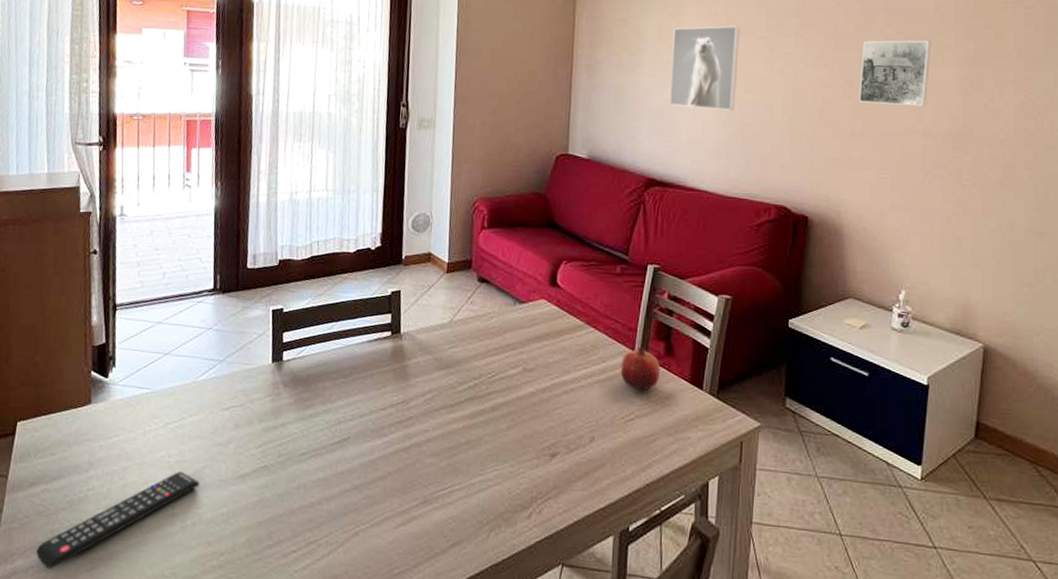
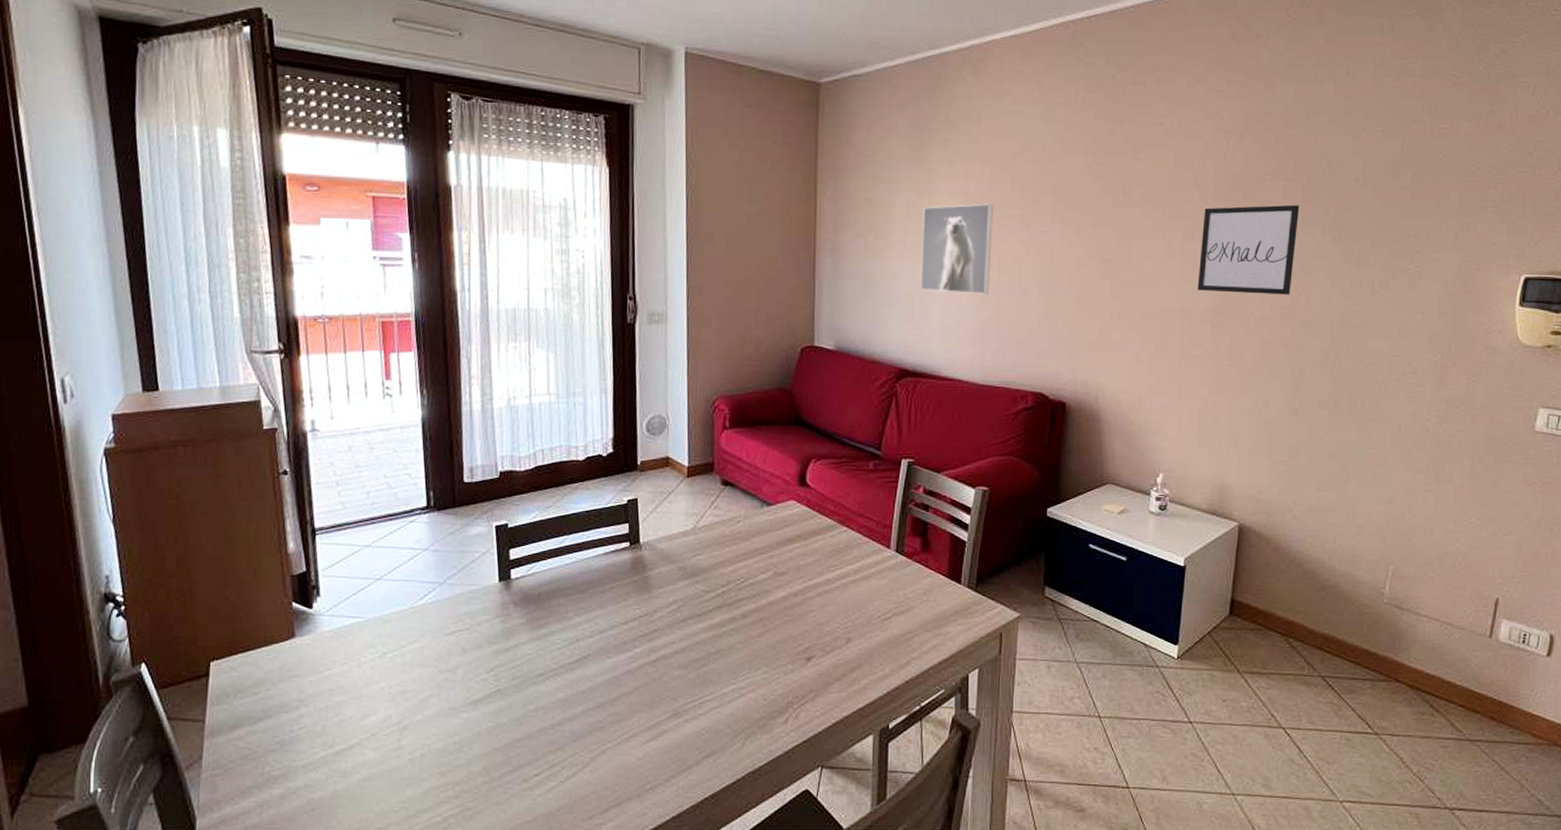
remote control: present [36,471,200,569] -> none [246,701,427,814]
fruit: present [620,346,660,390] -> none [876,543,917,587]
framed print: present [859,40,931,106] -> none [1117,215,1190,285]
wall art: none [939,32,1042,119] -> present [1197,205,1300,295]

